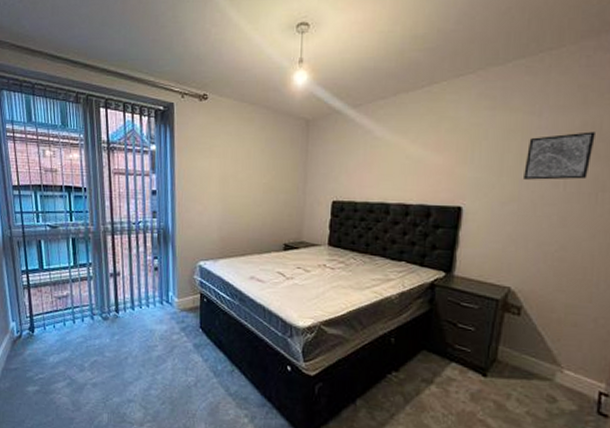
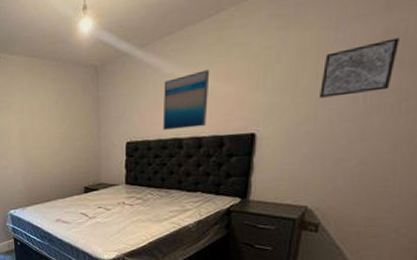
wall art: none [370,138,420,194] -> present [162,70,210,130]

